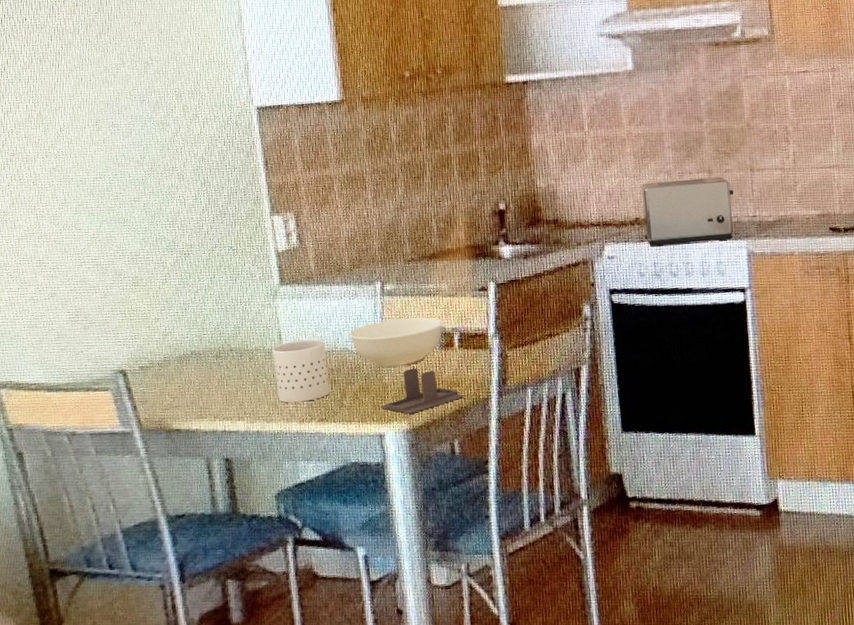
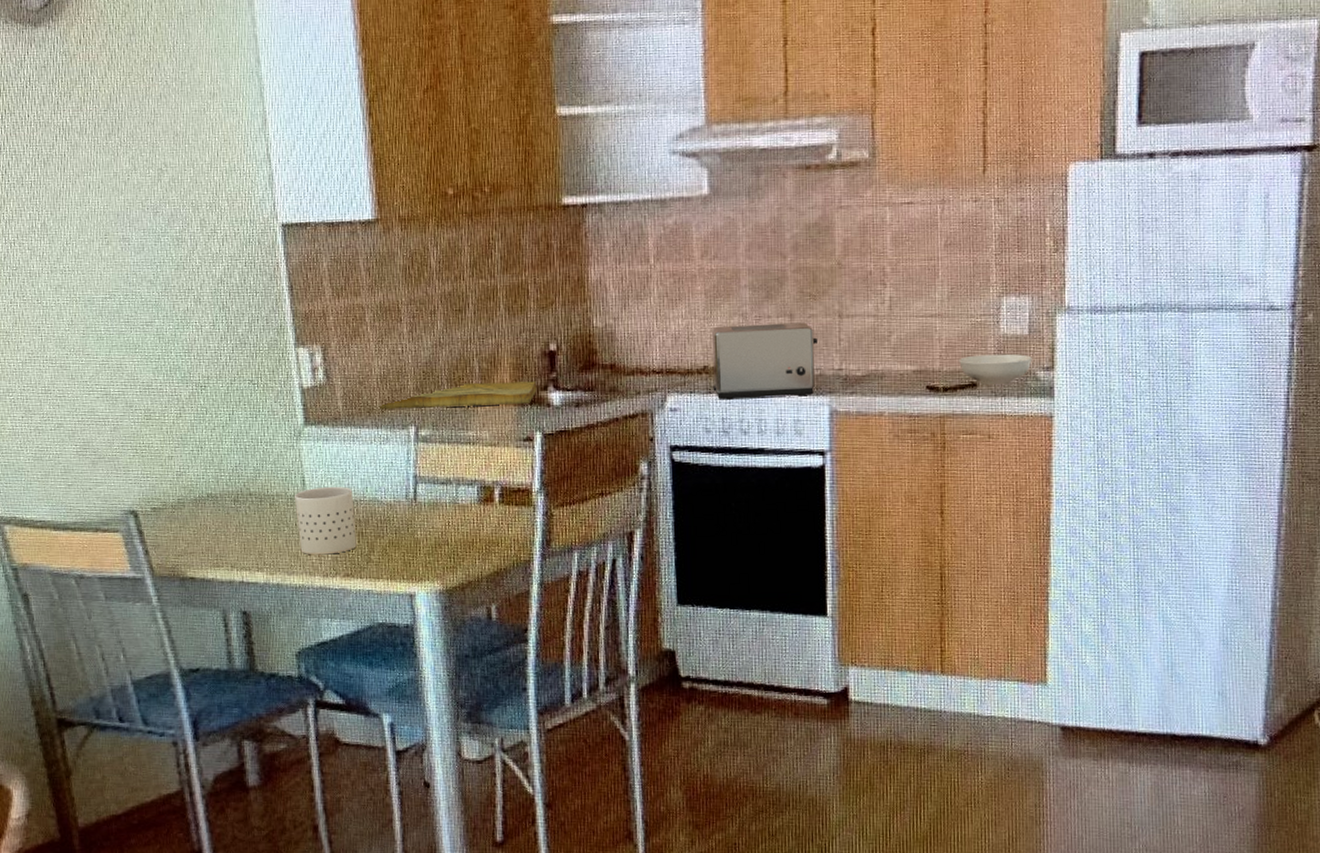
cutting board: none [347,237,490,268] -> present [378,381,537,410]
bowl: present [350,317,444,368] -> none [380,467,484,522]
napkin holder: present [380,368,463,414] -> none [411,523,503,573]

